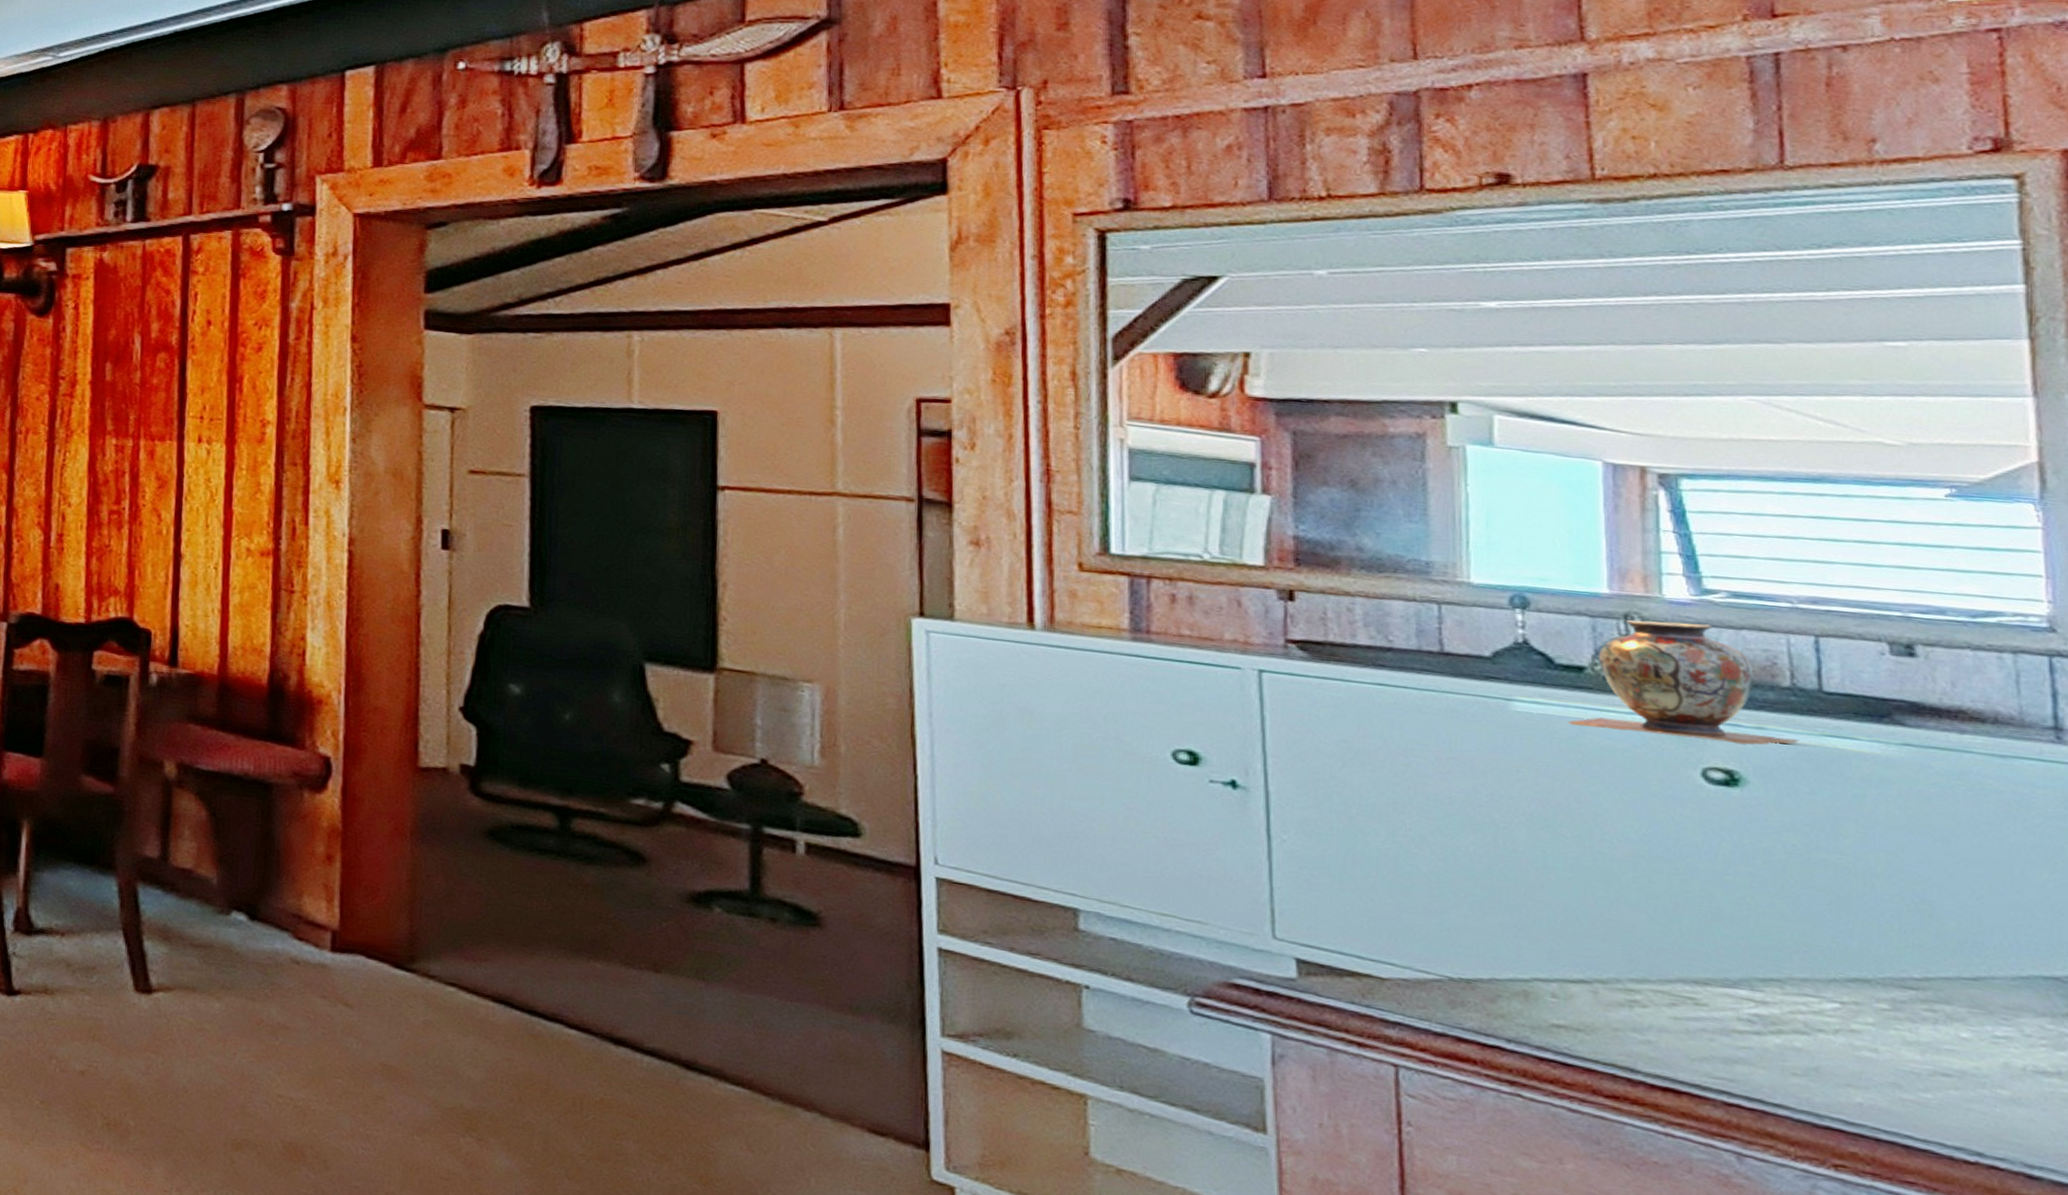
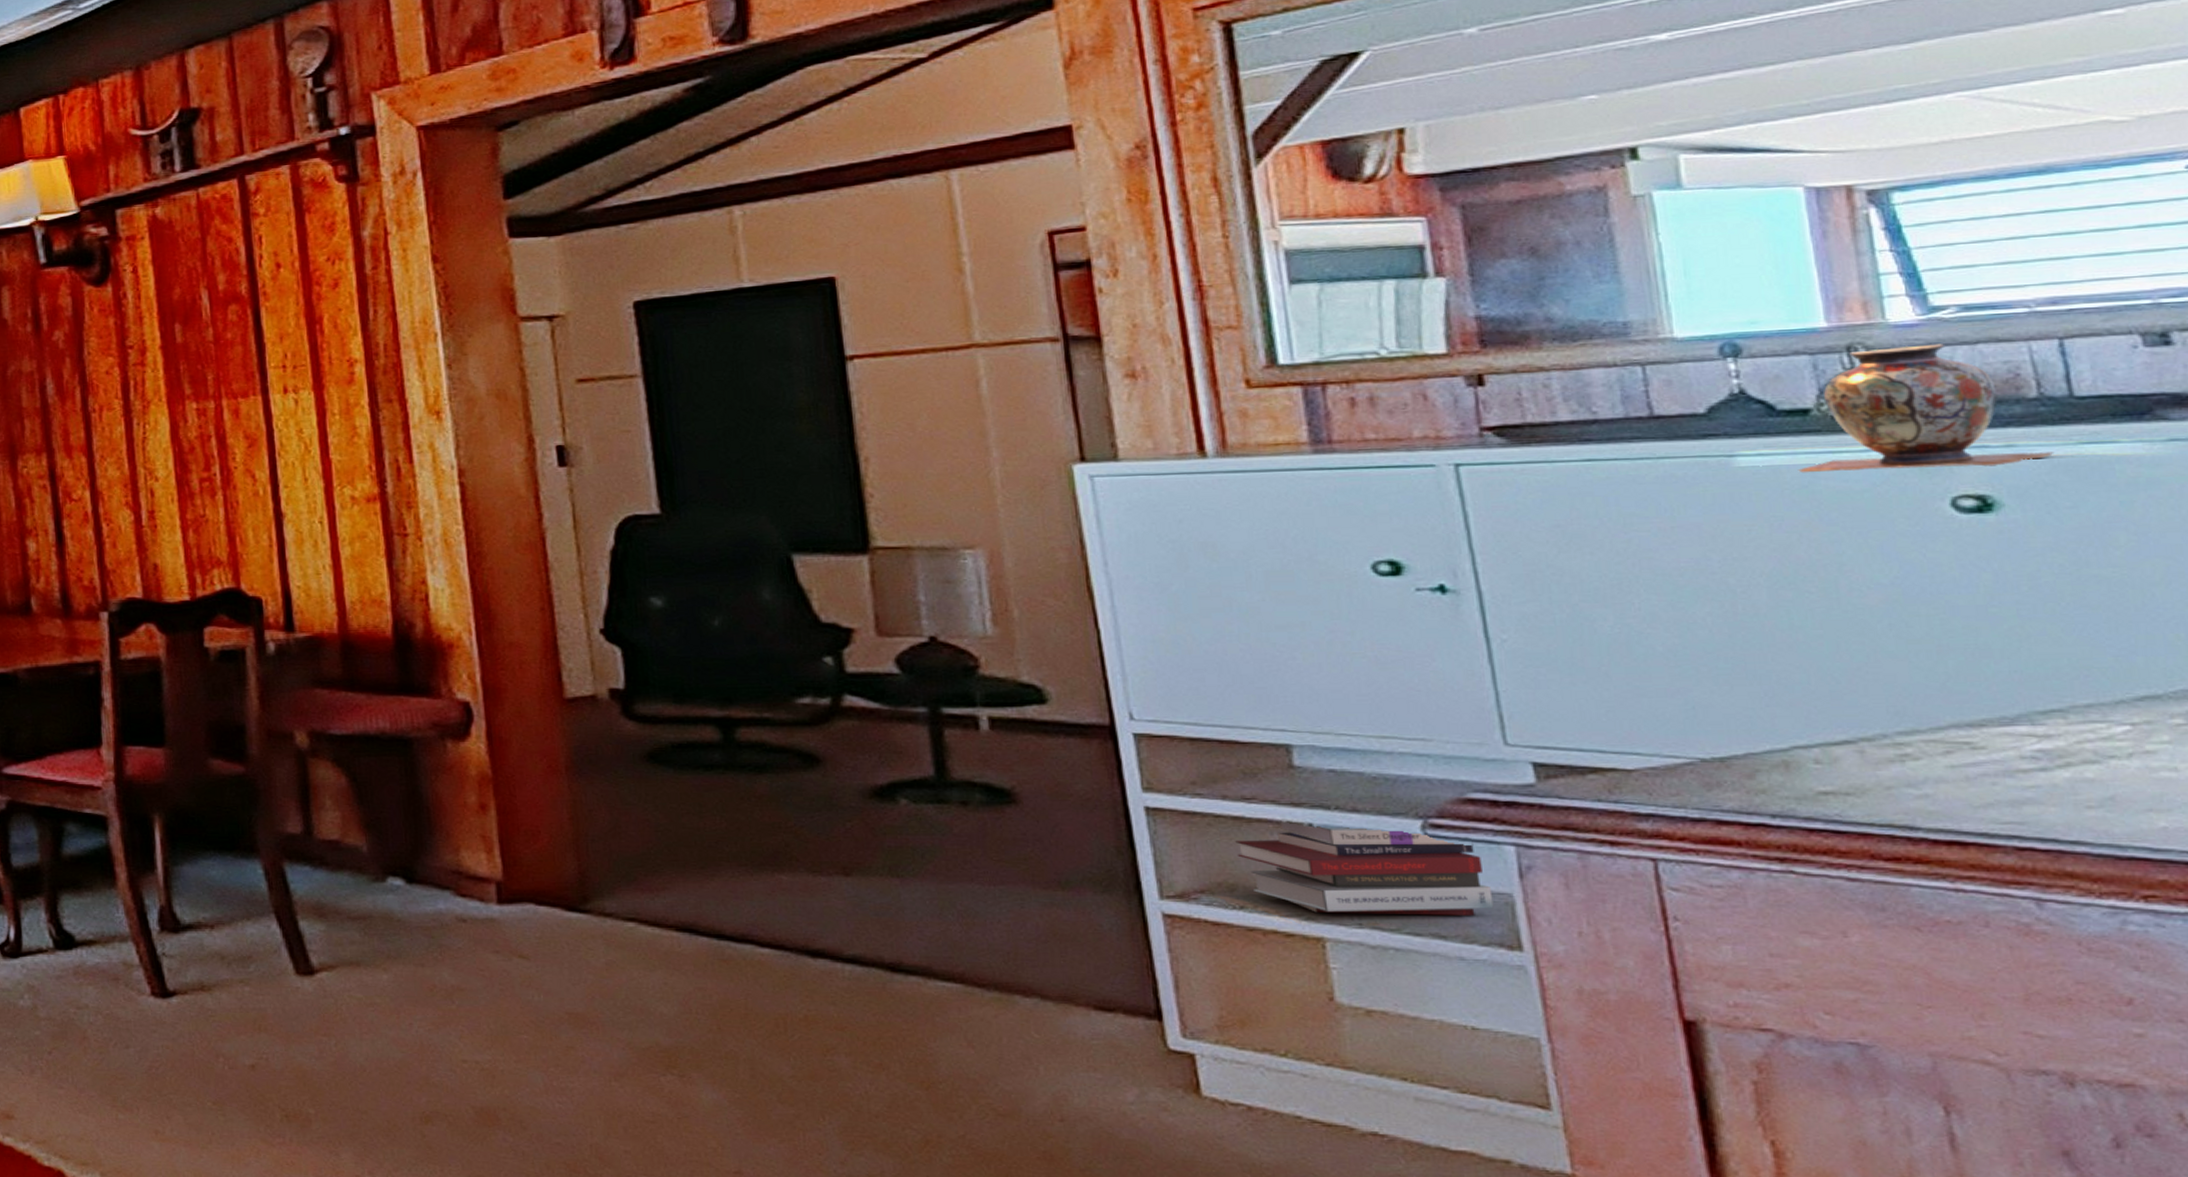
books: none [1017,978,1245,1094] -> present [1235,820,1494,916]

